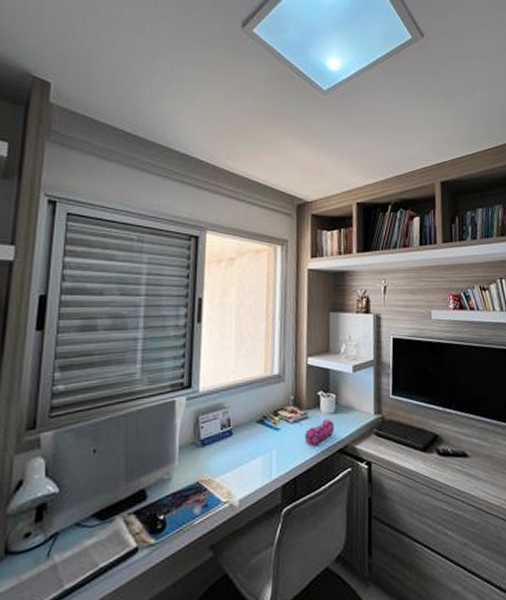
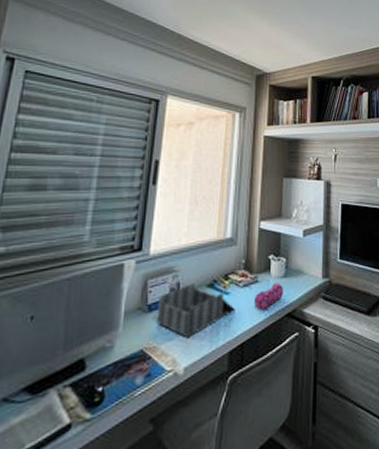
desk organizer: none [210,420,286,472] -> present [156,284,235,338]

